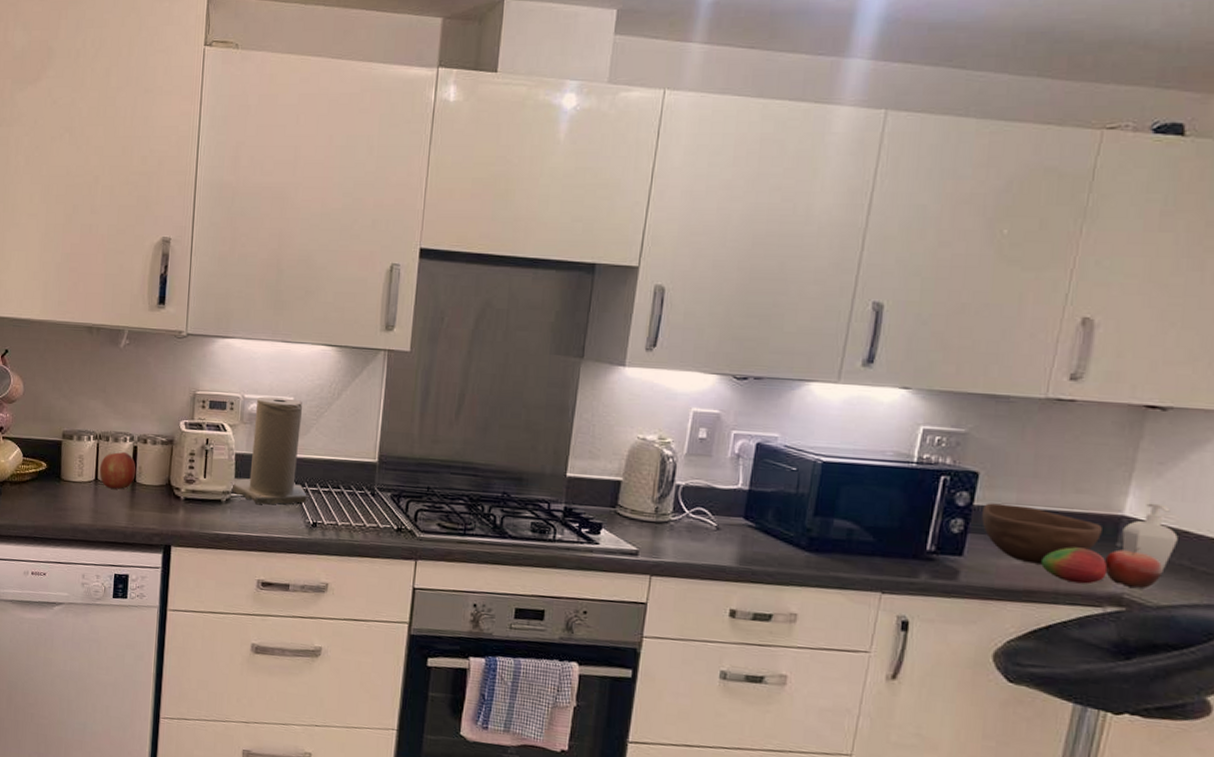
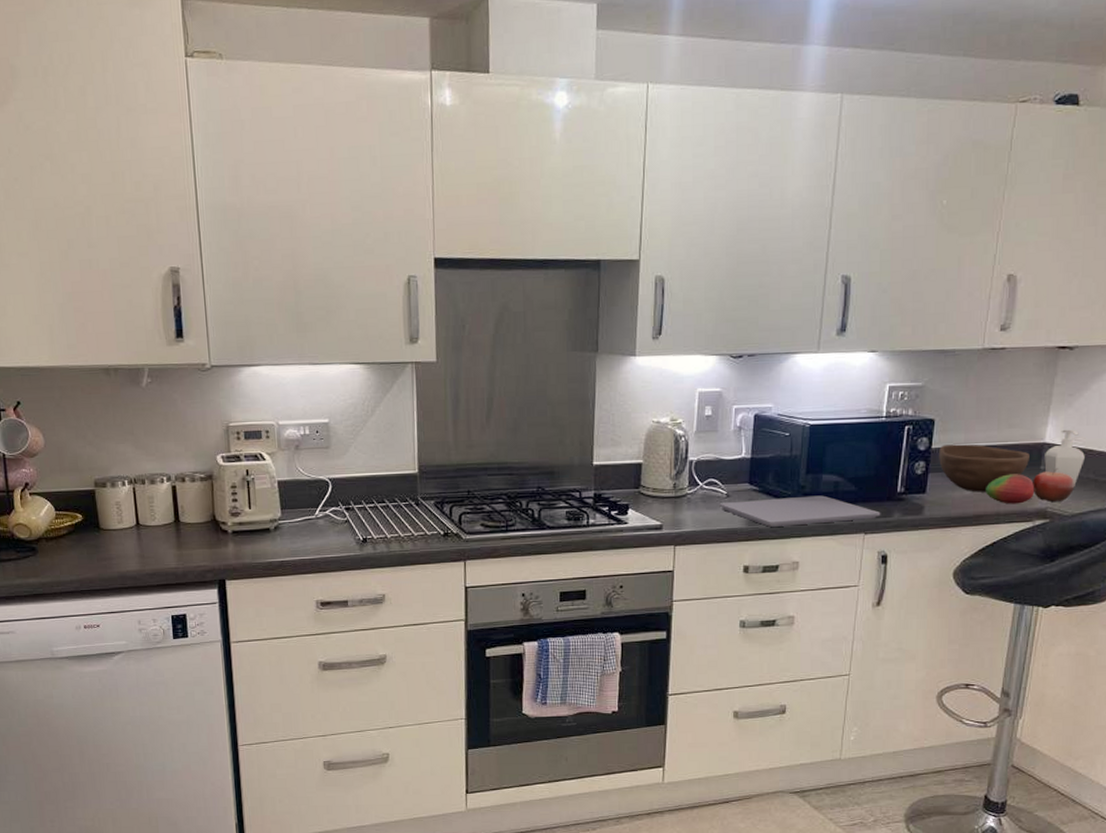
fruit: present [99,451,136,489] -> none [139,493,179,532]
paper towel: present [230,396,307,505] -> none [277,420,354,529]
cutting board: none [707,535,904,578] -> present [719,495,881,527]

